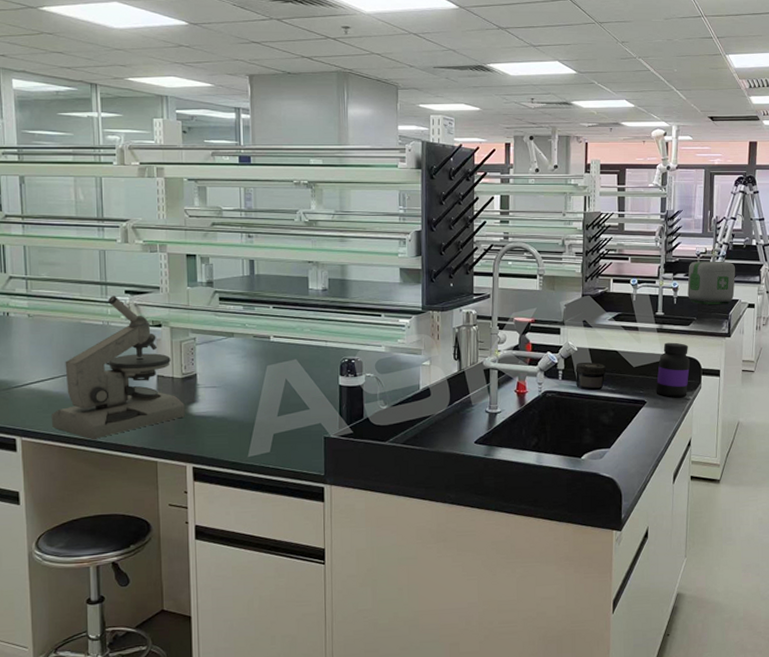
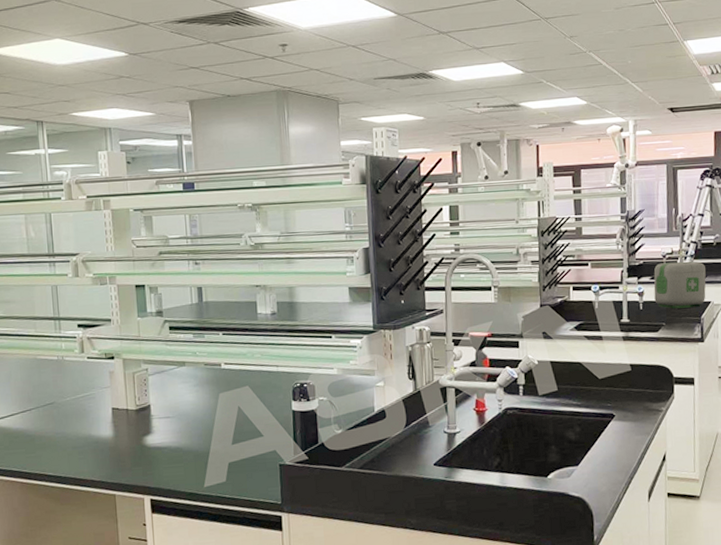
microscope: present [51,296,185,440] -> none [12,330,141,475]
jar: present [575,362,606,391] -> none [537,376,570,406]
jar: present [656,342,690,399] -> none [624,350,661,411]

